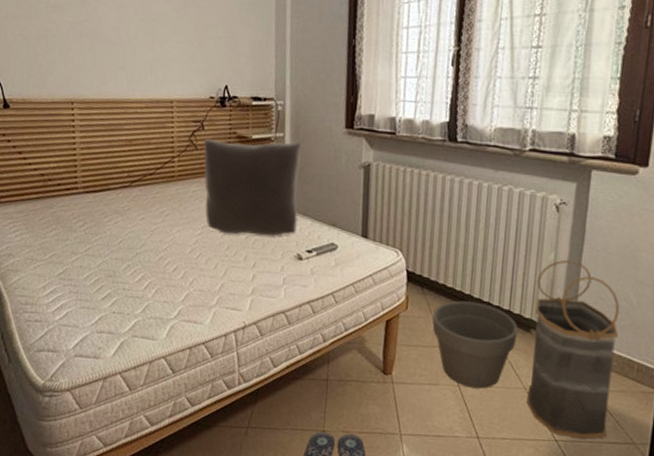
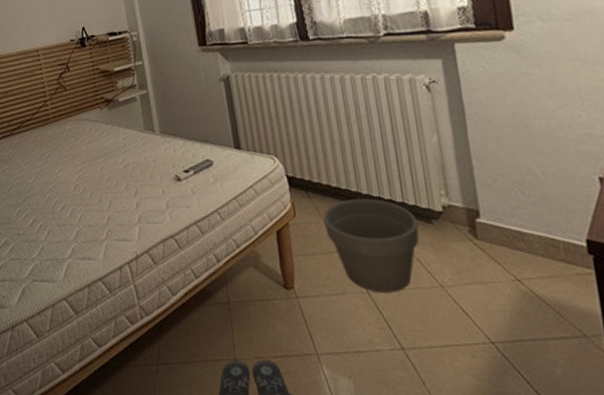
pillow: present [203,139,301,236] -> none [70,66,171,165]
basket: present [526,259,620,440] -> none [425,139,550,338]

